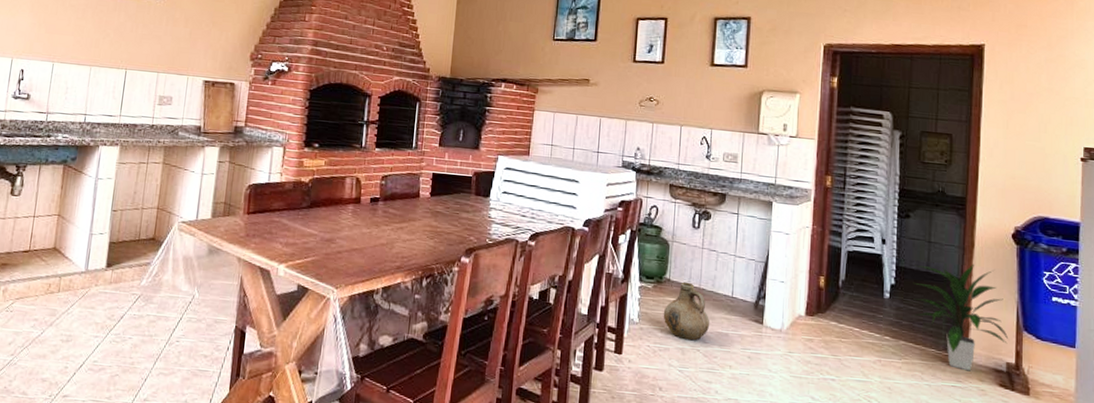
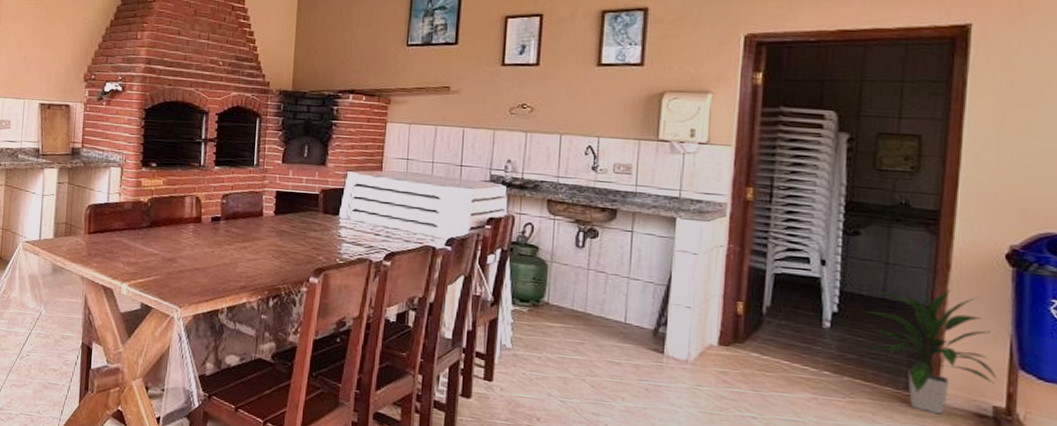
ceramic jug: present [663,281,710,341] -> none [540,305,598,370]

